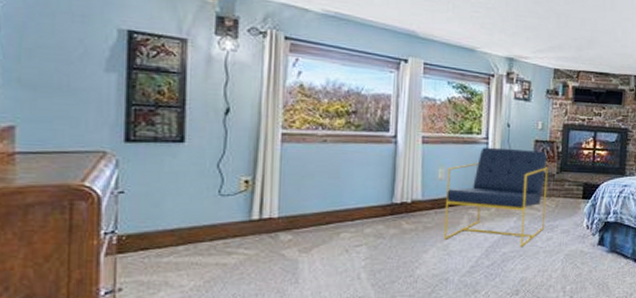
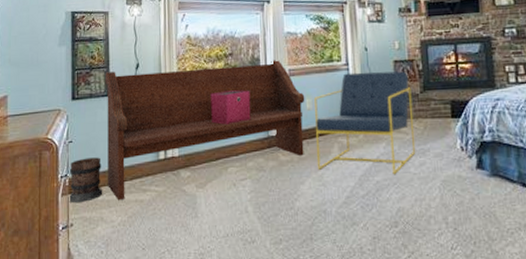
wooden barrel: none [115,212,169,264] -> present [68,157,103,202]
bench: none [177,113,438,263] -> present [105,60,305,201]
storage bin: none [324,151,375,188] -> present [211,90,251,125]

